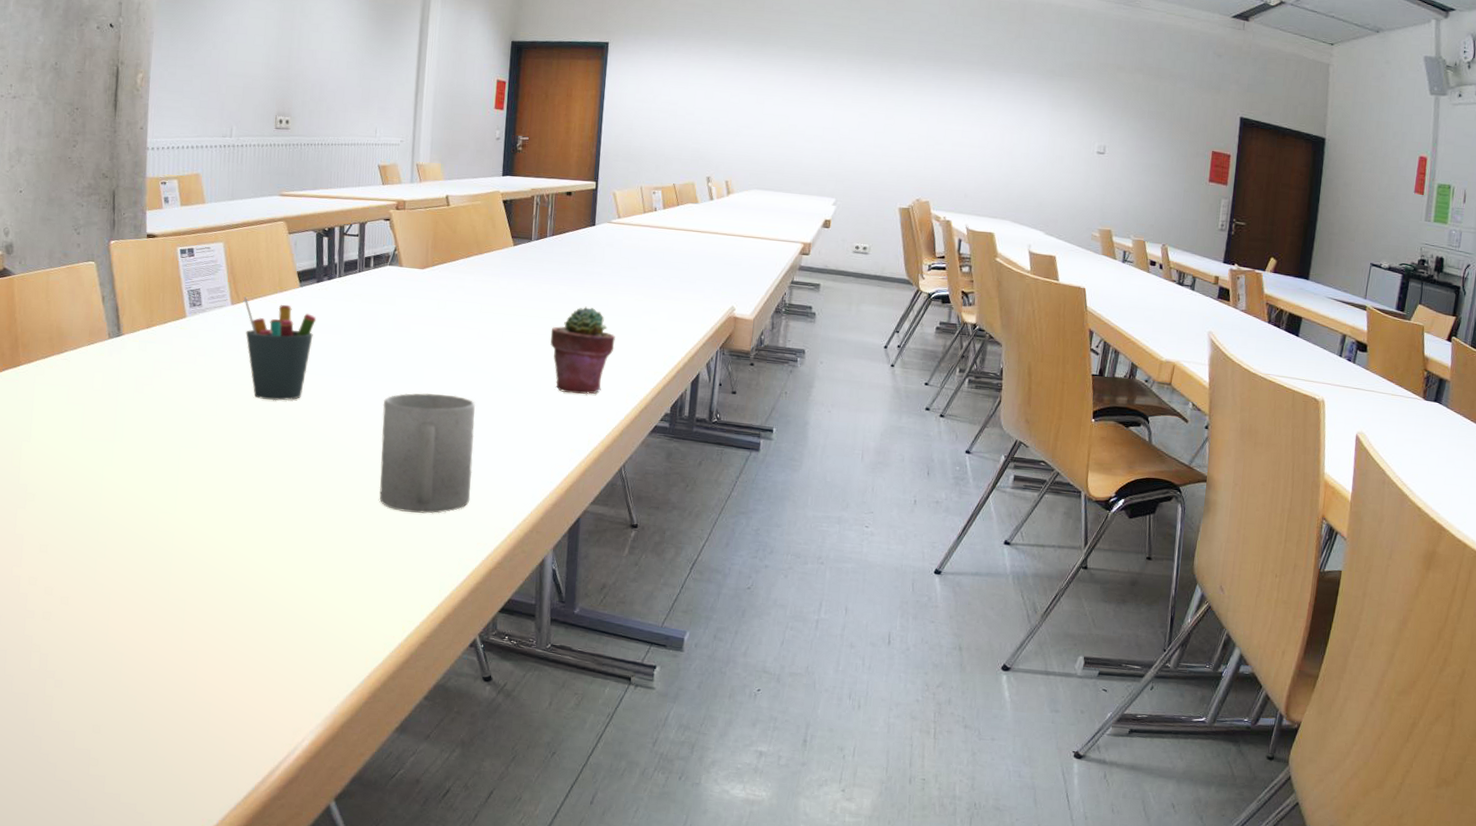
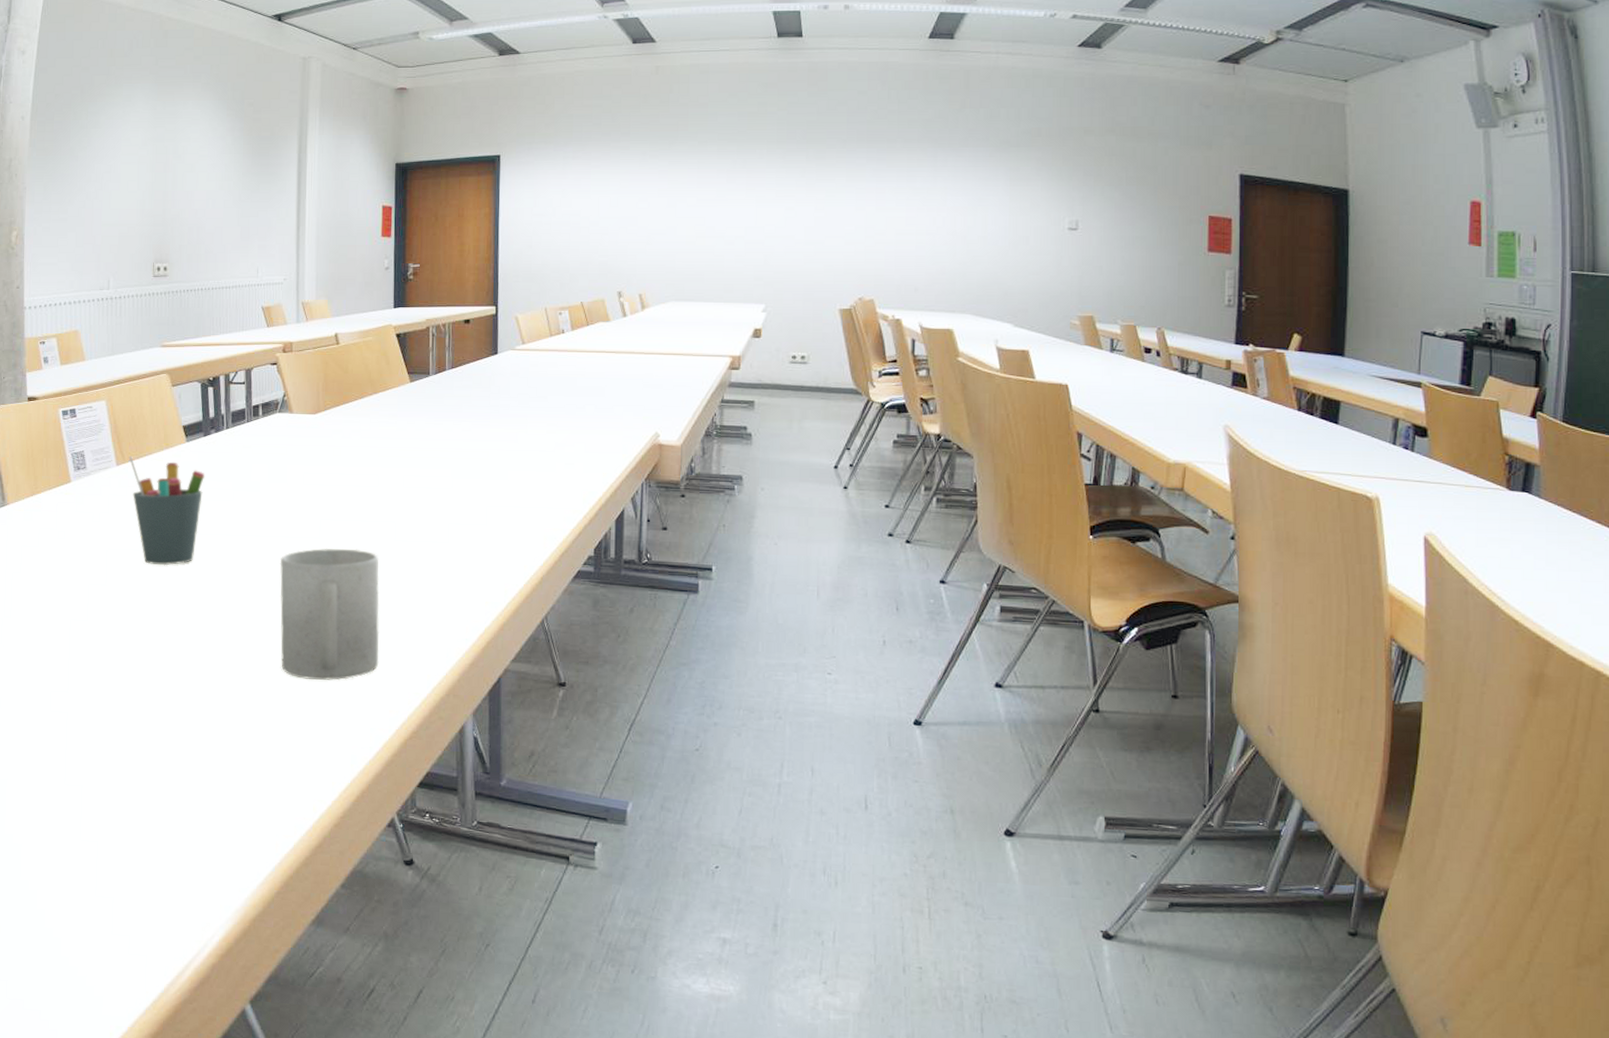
potted succulent: present [550,306,615,395] -> none [456,443,528,541]

